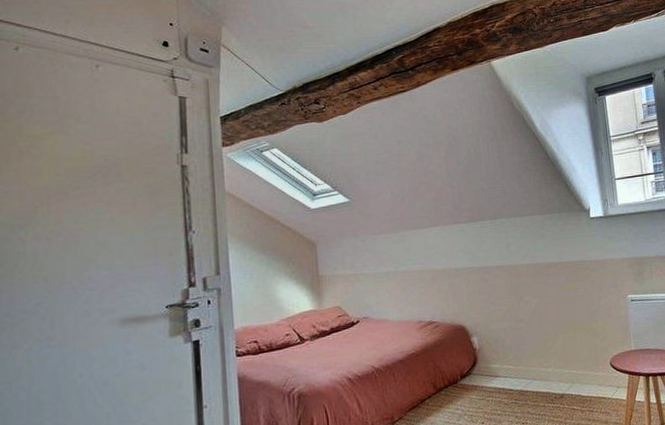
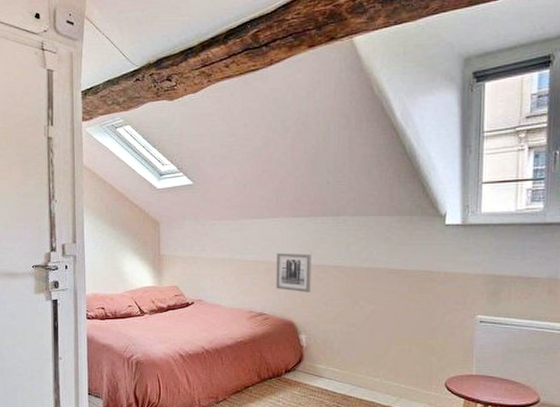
wall art: none [440,257,478,296] -> present [276,252,311,292]

